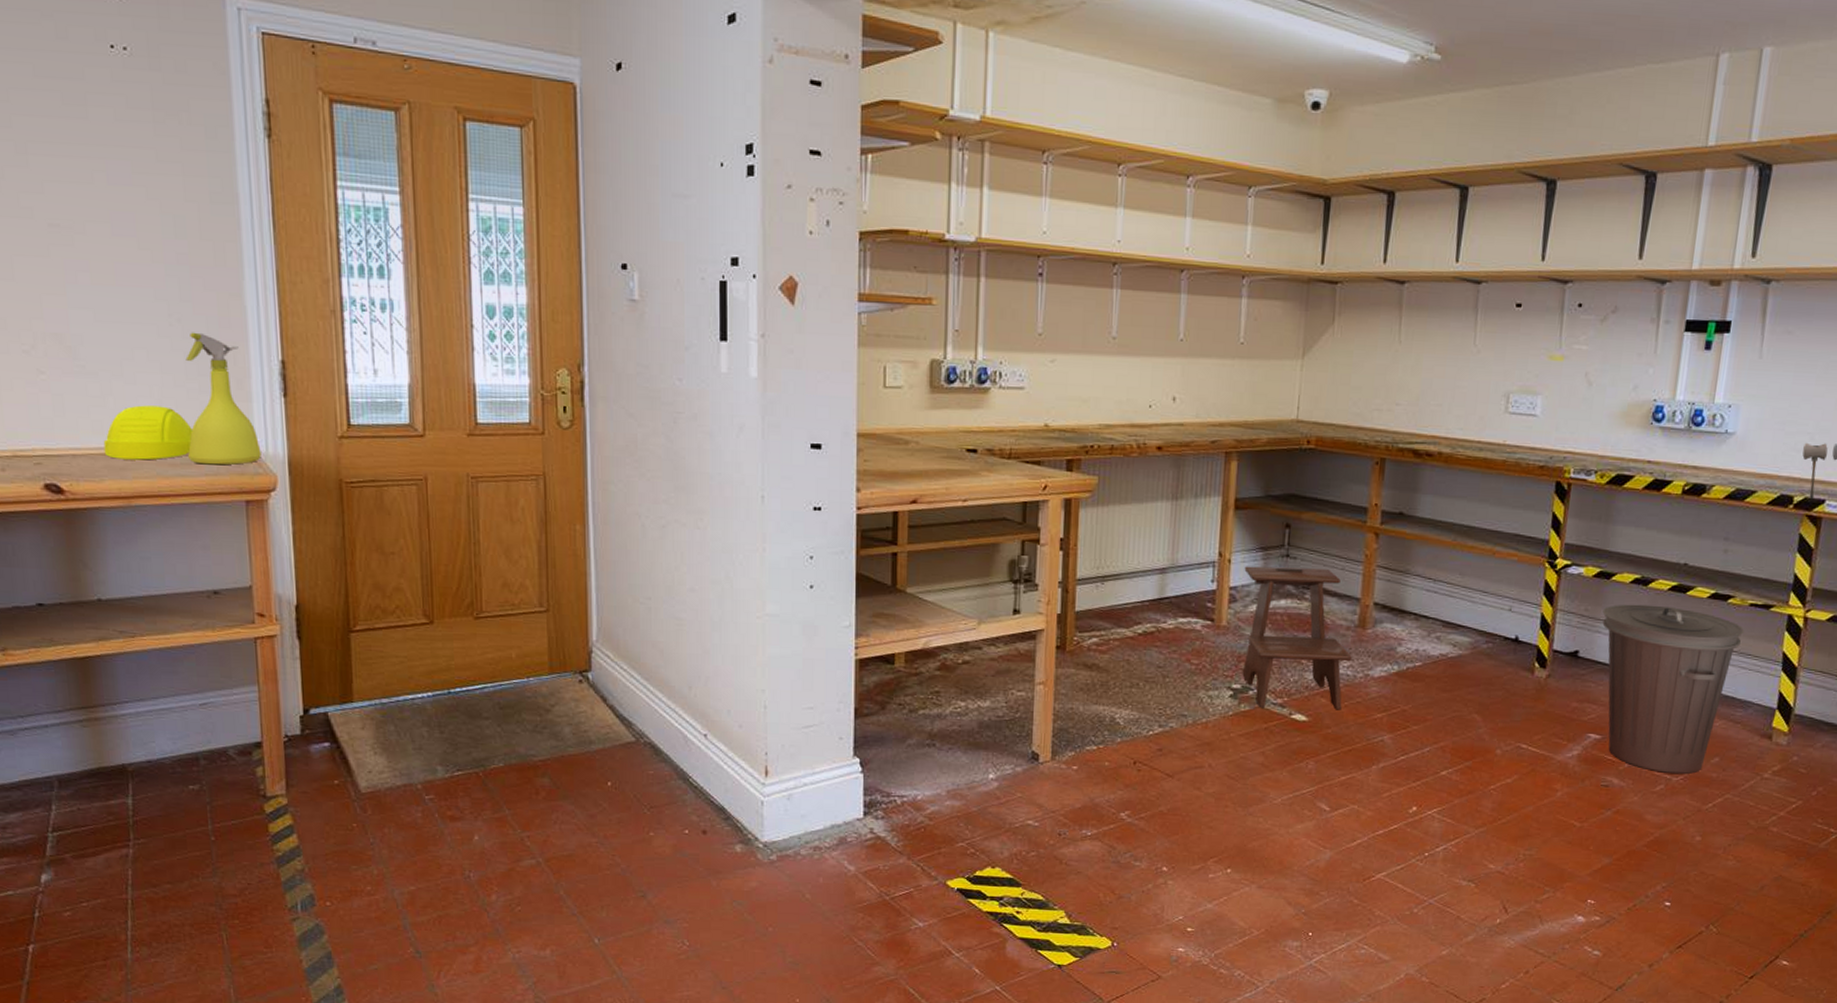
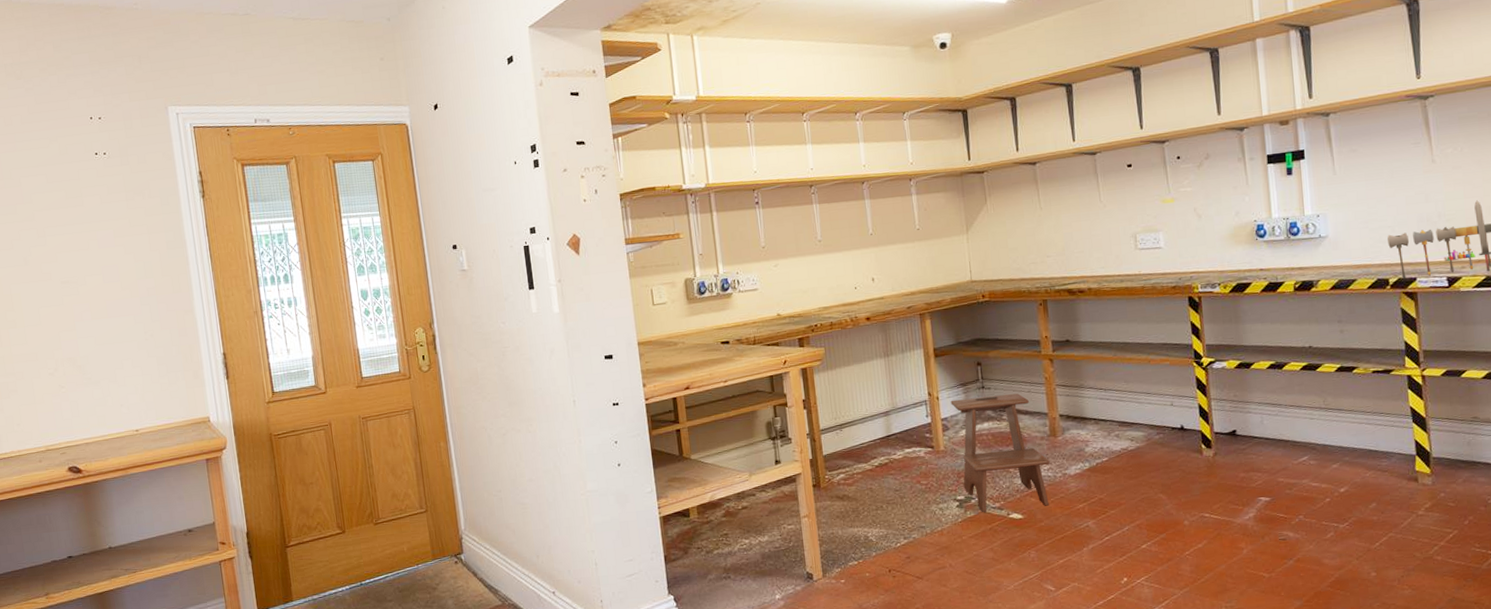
hard hat: present [103,405,193,461] -> none [106,398,166,442]
spray bottle: present [185,332,262,466] -> none [158,342,215,437]
trash can: present [1602,604,1745,775] -> none [1249,383,1373,522]

